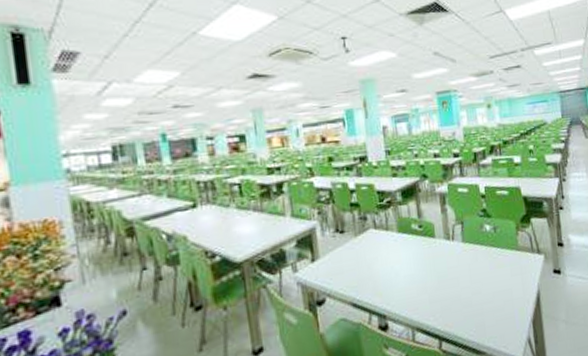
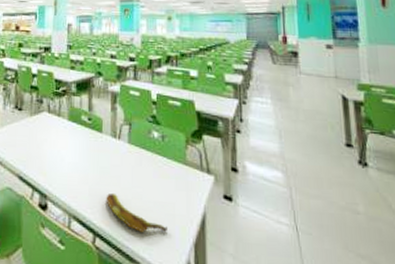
banana: none [446,294,508,325] -> present [106,192,167,233]

